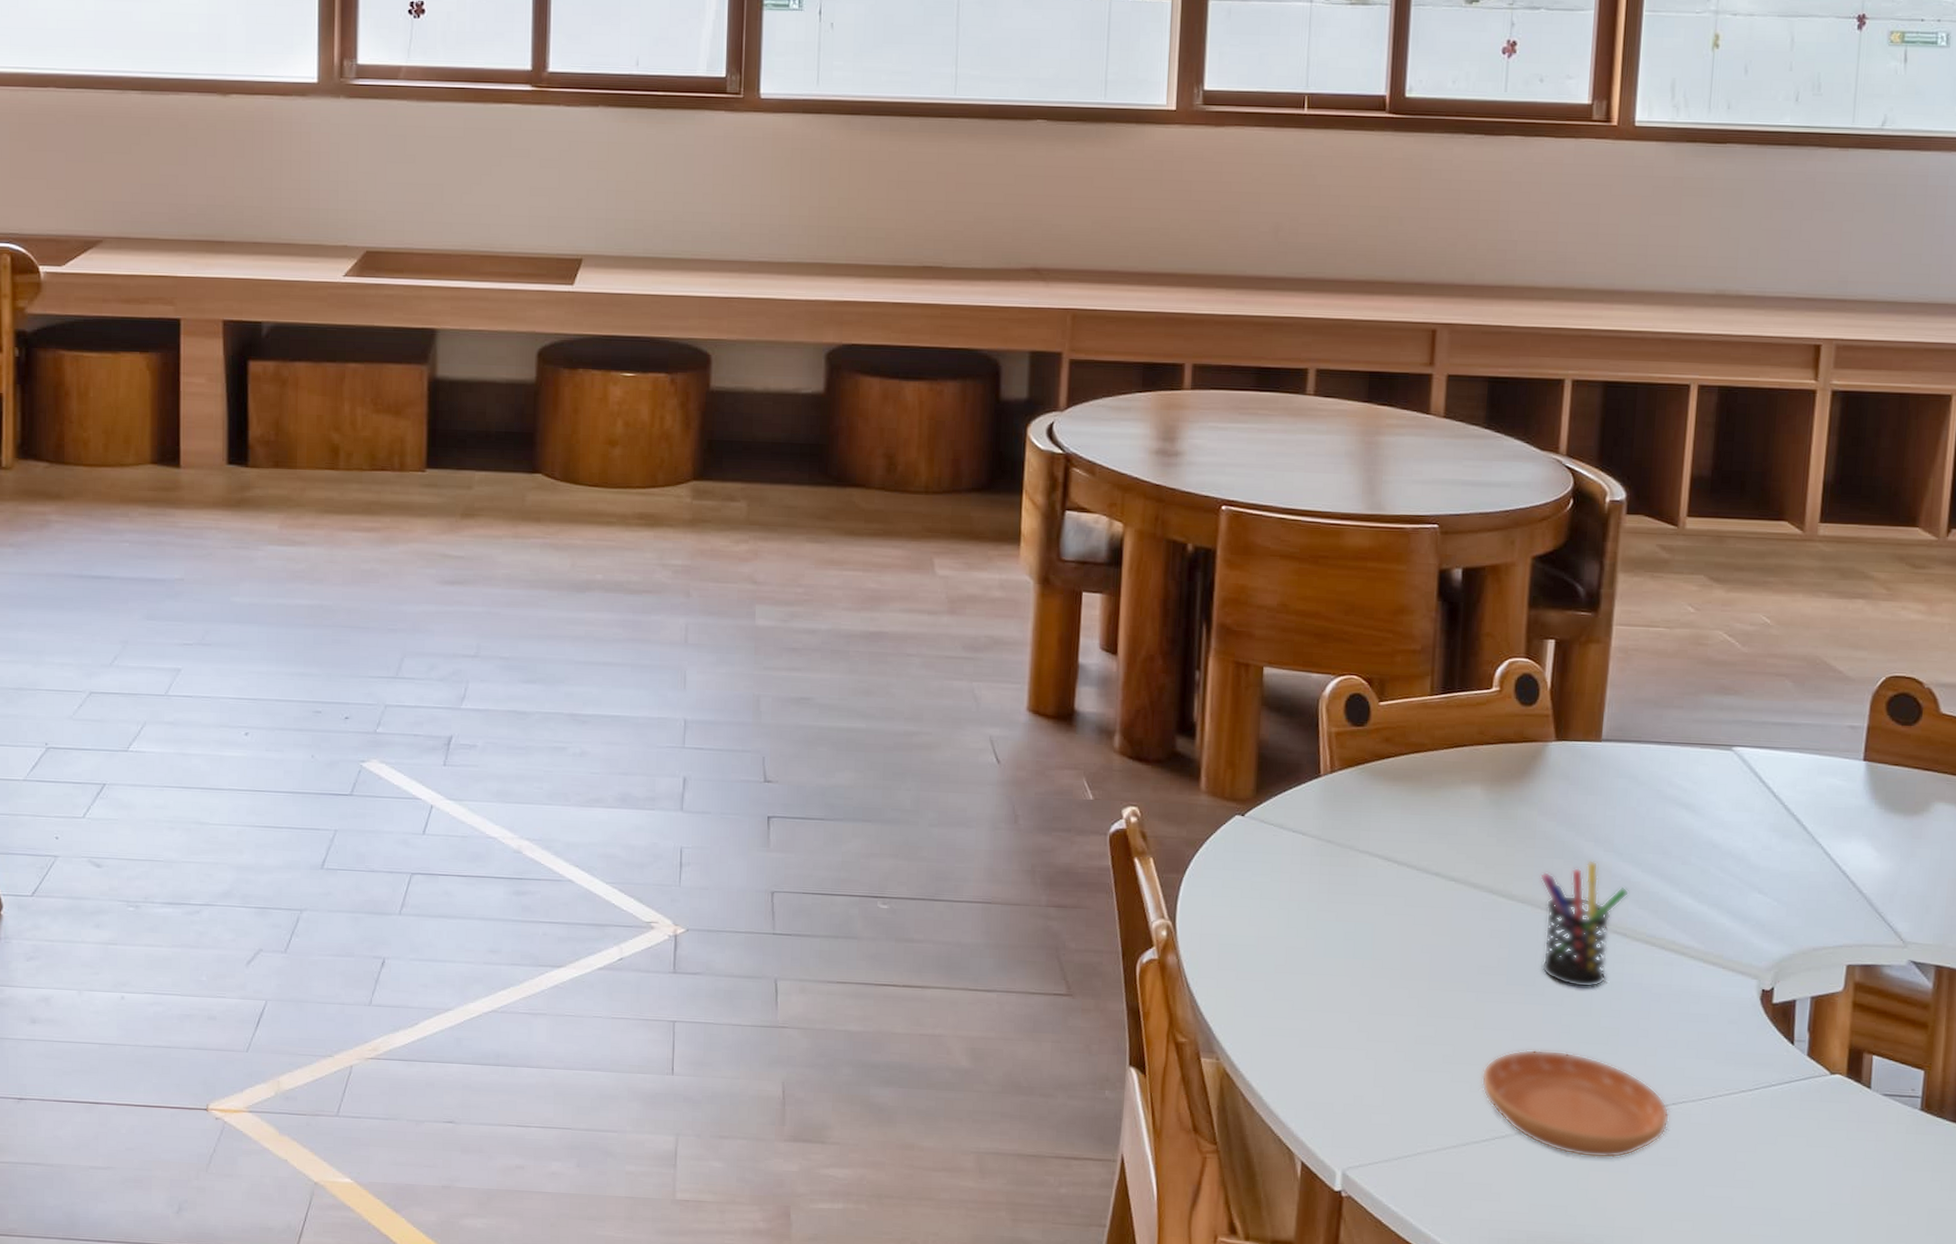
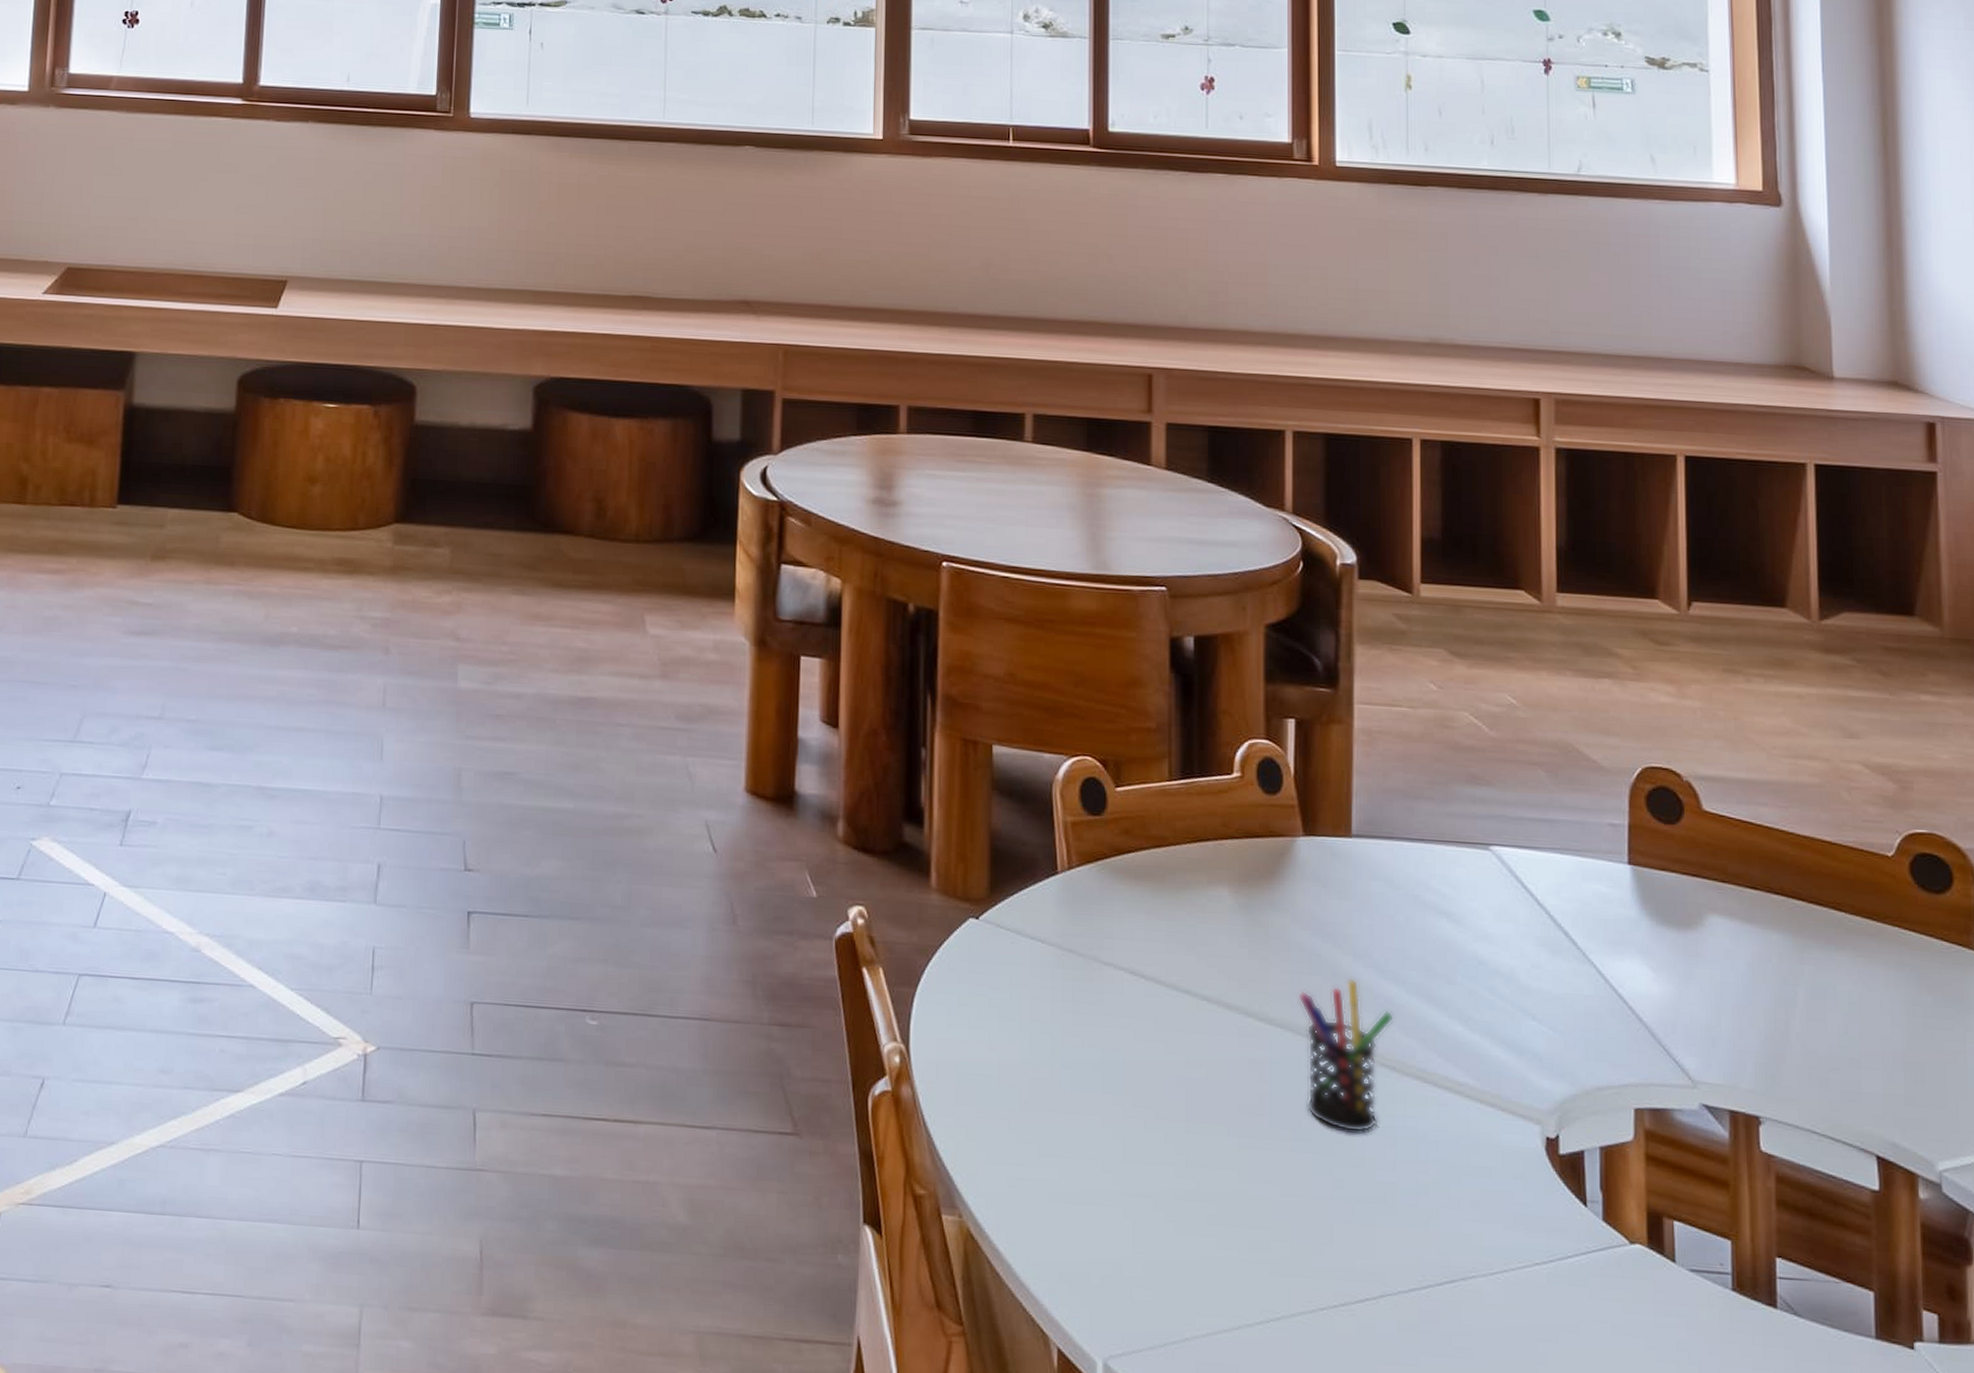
saucer: present [1481,1049,1670,1159] -> none [1250,1208,1460,1348]

